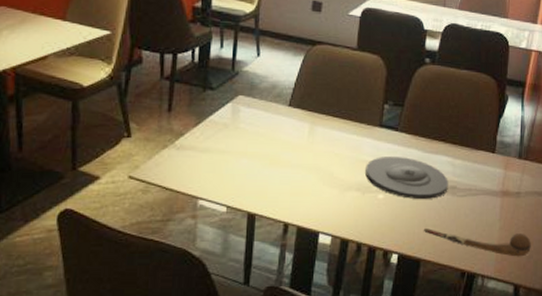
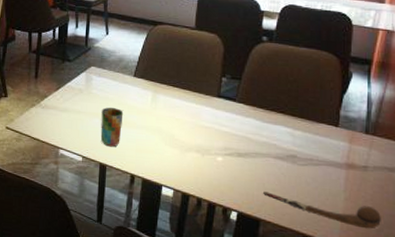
cup: none [249,145,277,192] -> present [100,107,124,147]
plate: present [365,155,448,199] -> none [205,123,288,165]

